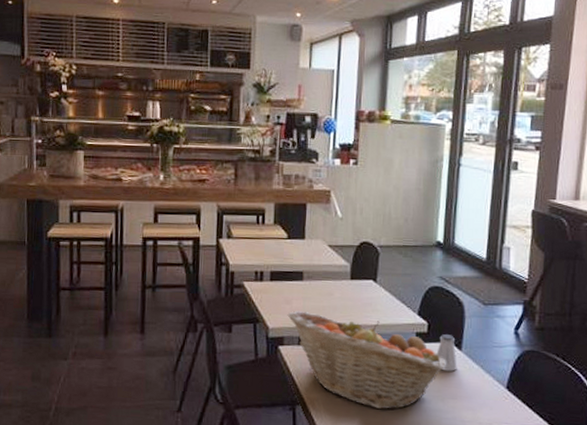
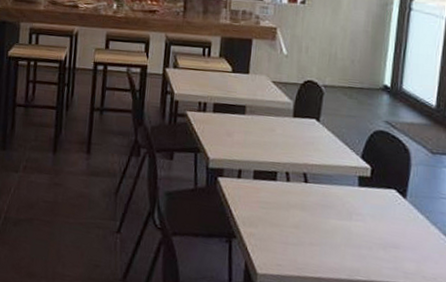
fruit basket: present [287,310,447,410] -> none [228,143,390,252]
saltshaker: present [436,334,457,371] -> none [379,180,401,220]

